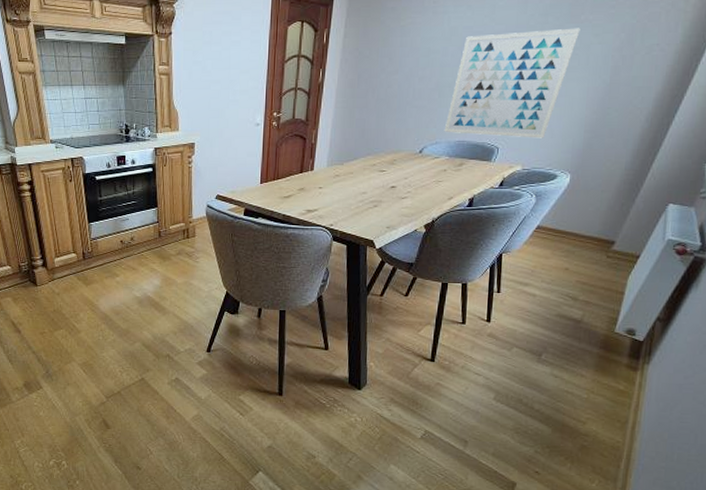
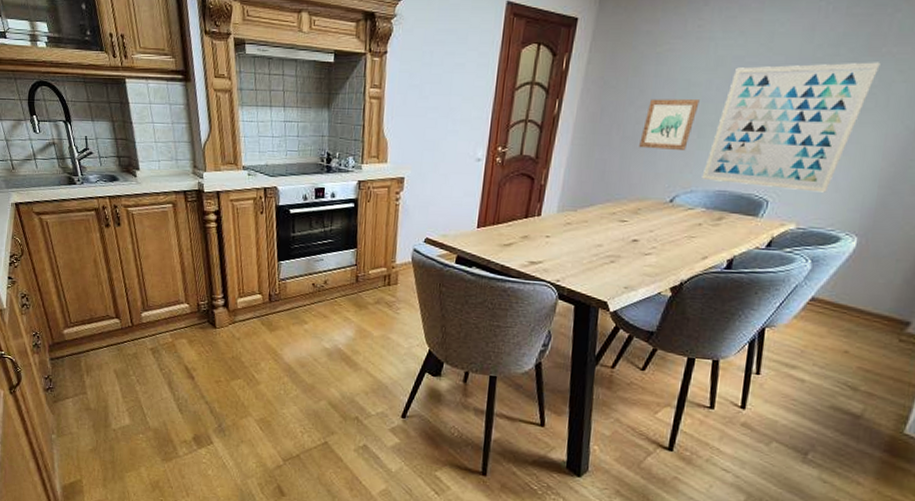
wall art: none [391,65,438,108] -> present [639,98,700,150]

